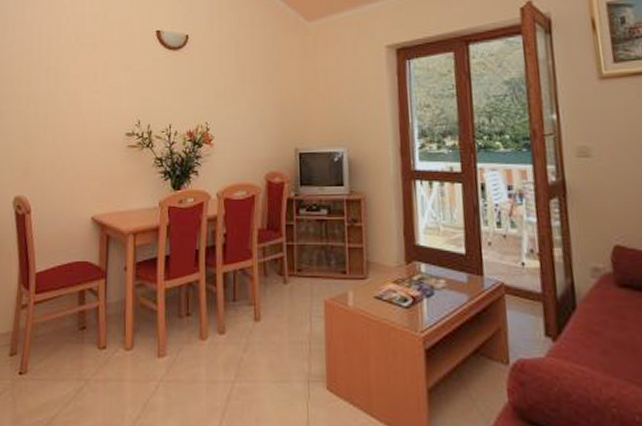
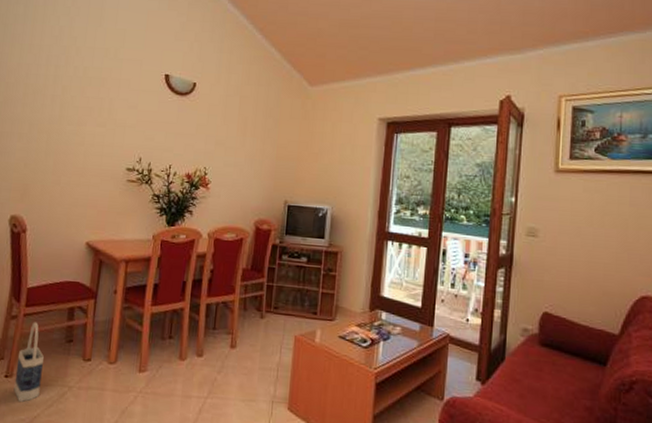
bag: none [29,309,57,402] -> present [13,322,44,402]

